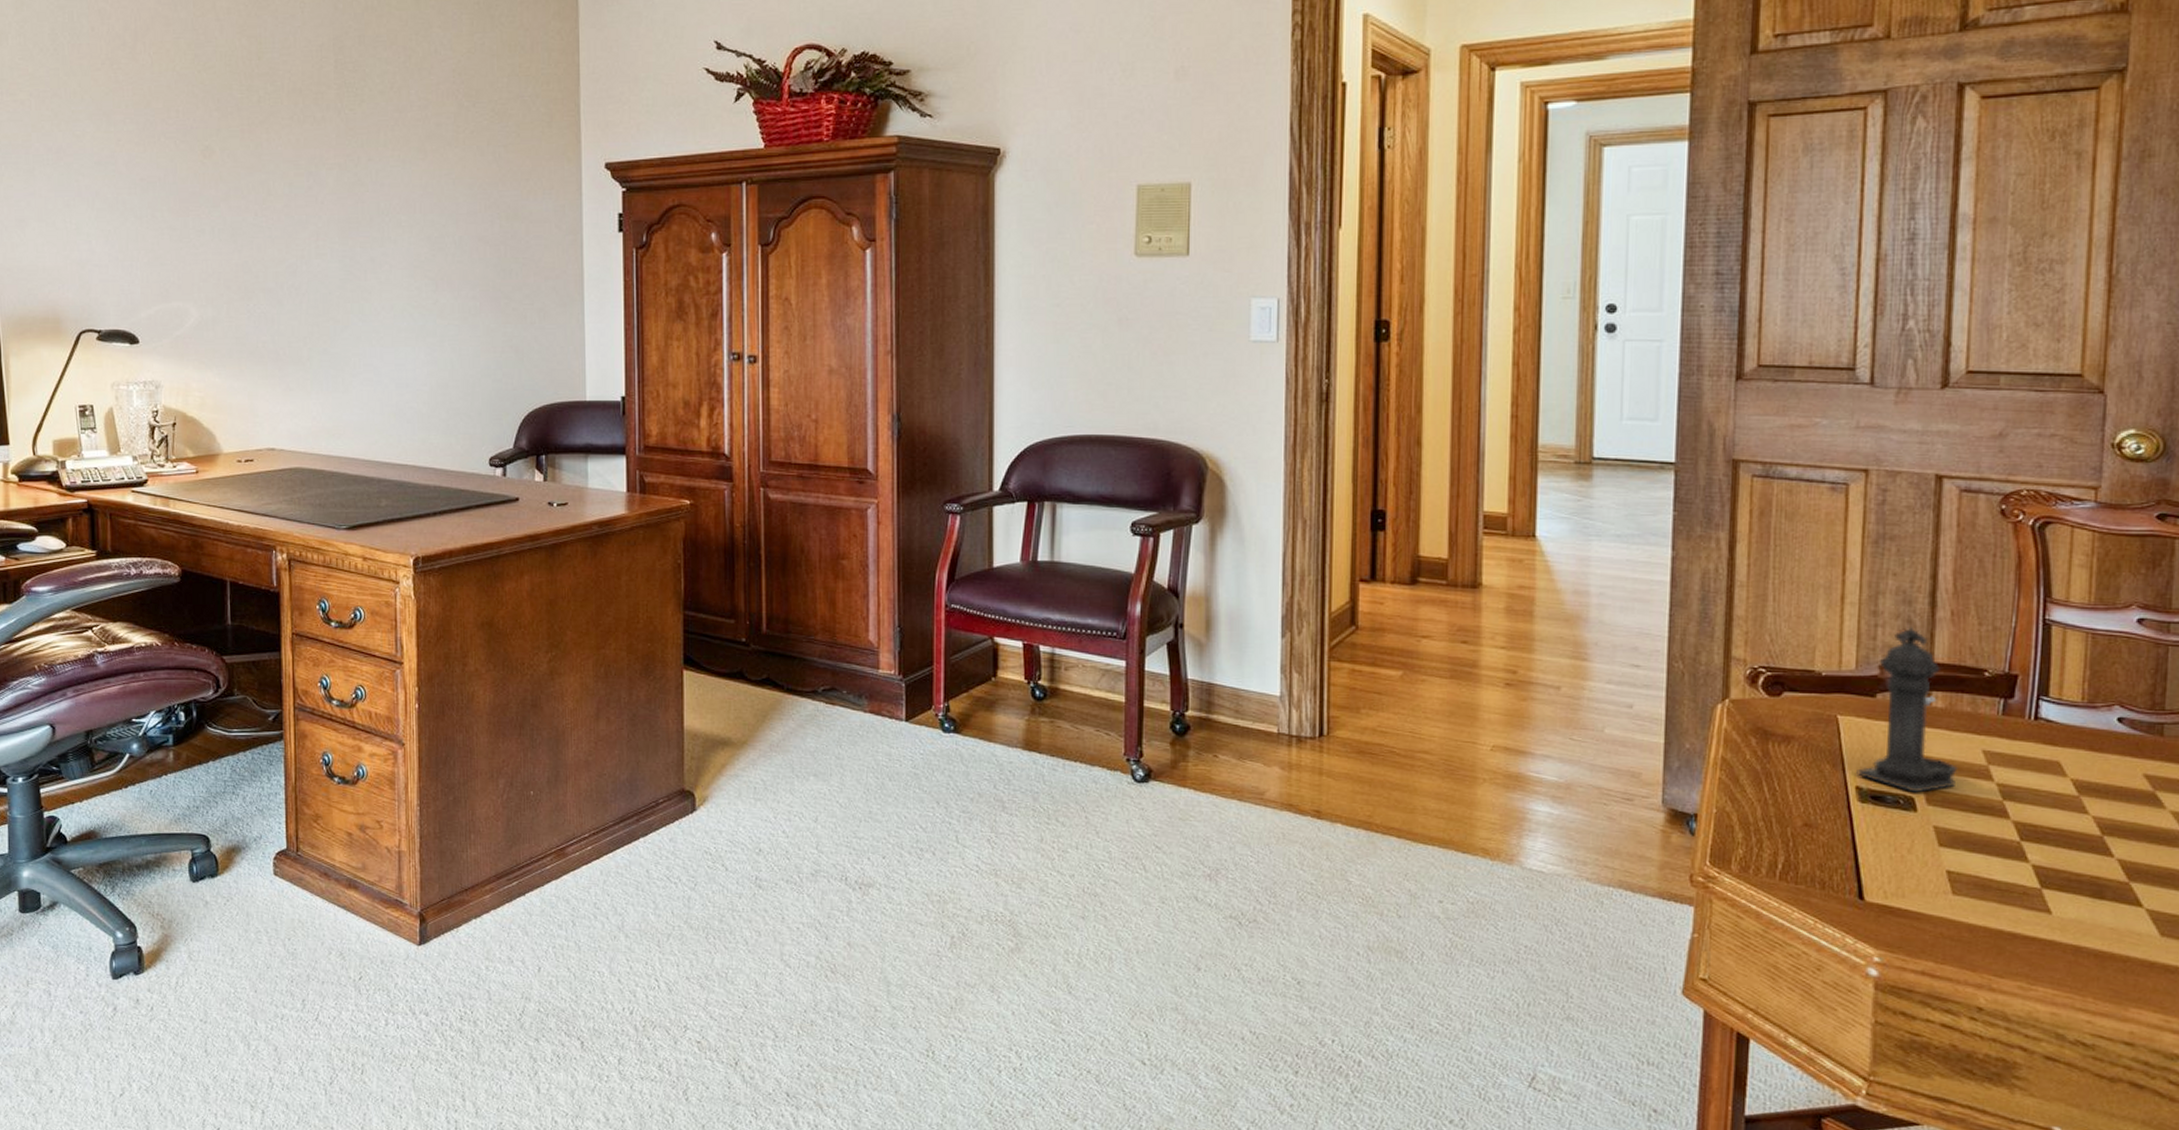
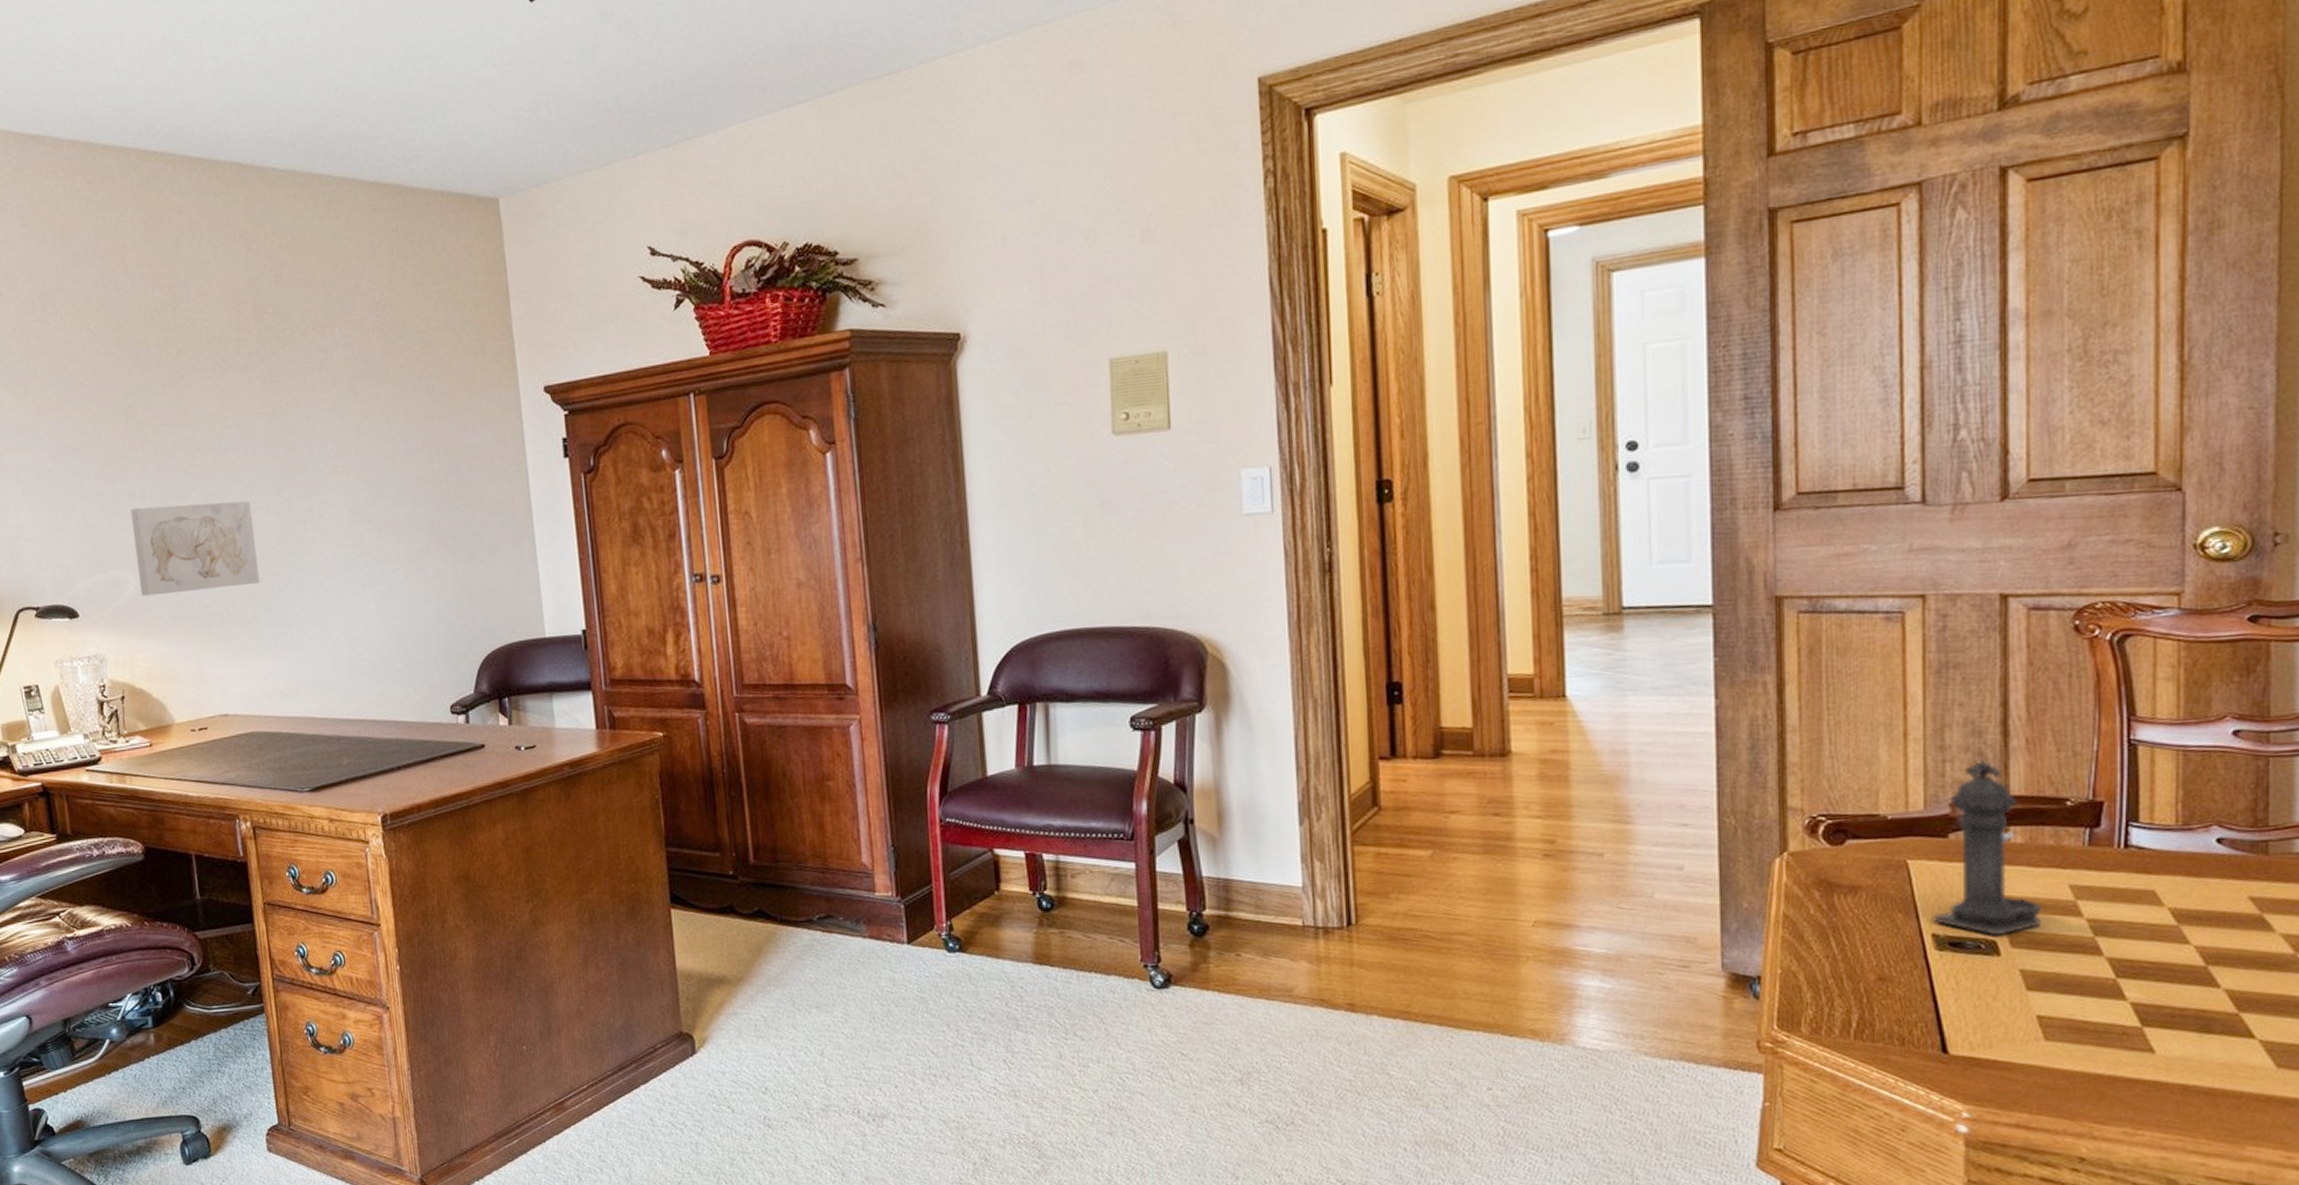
wall art: none [198,243,318,329] -> present [130,500,260,597]

